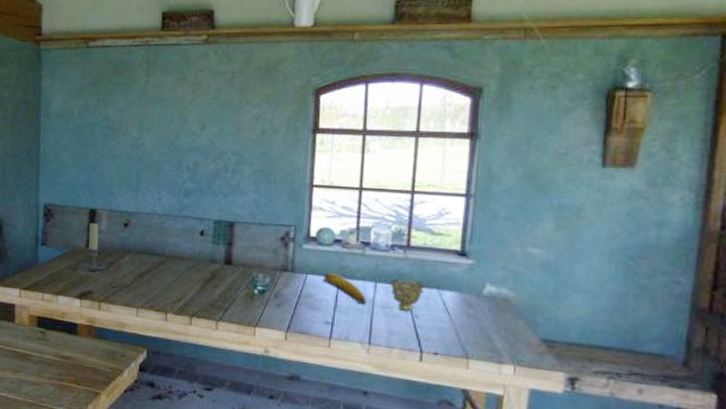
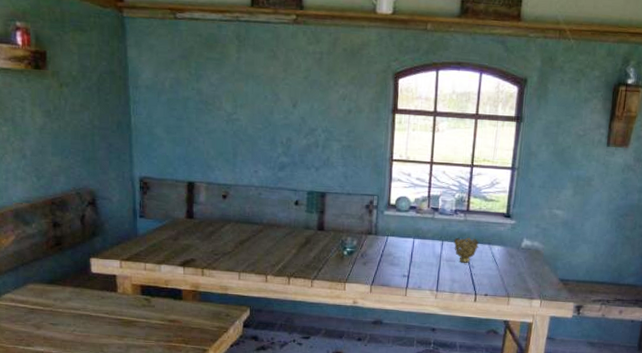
candle holder: present [79,223,105,272] -> none [180,195,206,241]
fruit: present [322,272,367,304] -> none [400,234,436,259]

